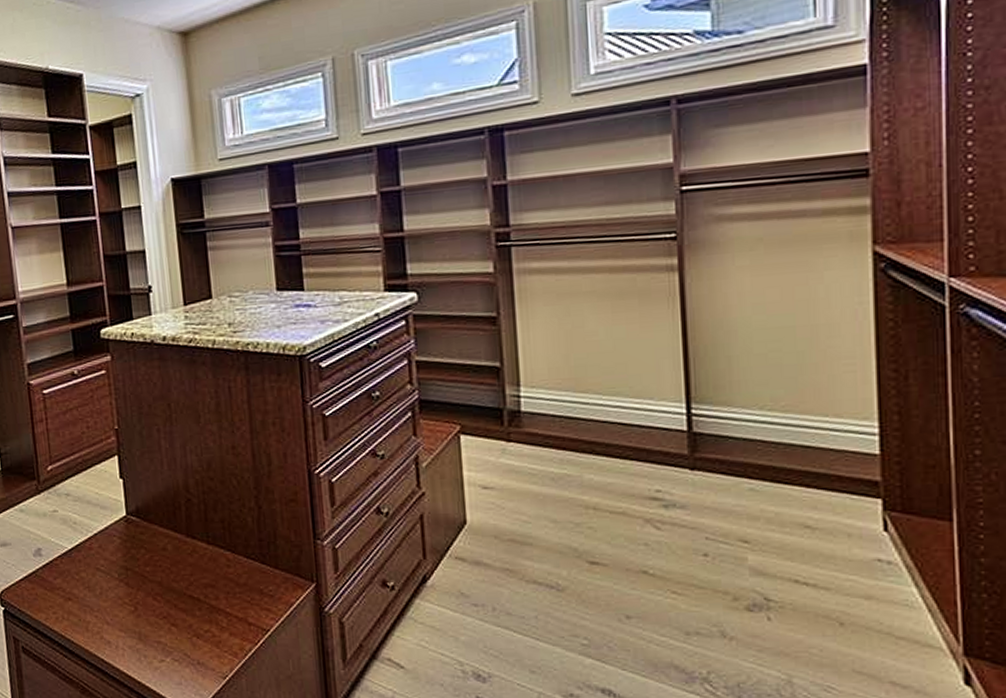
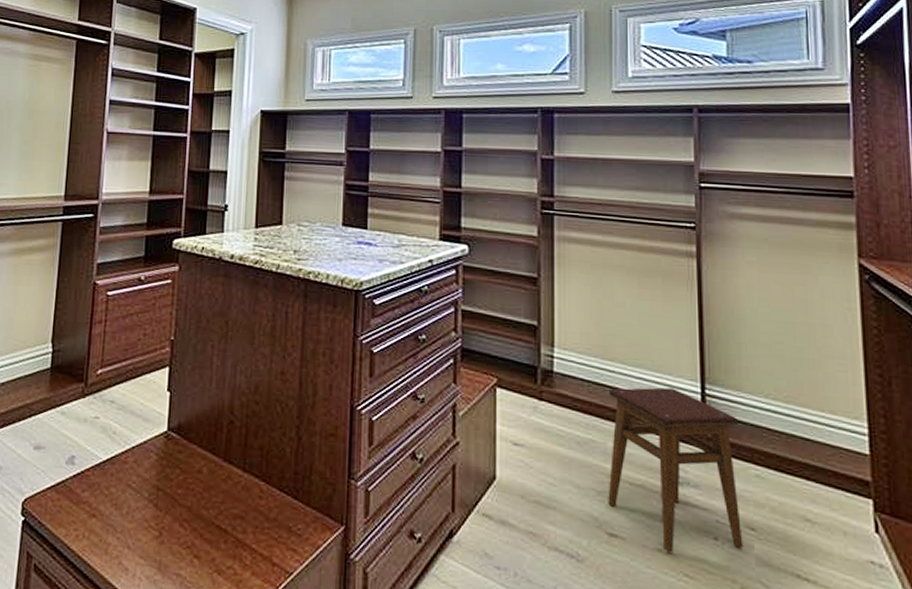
stool: none [582,412,736,573] -> present [608,387,744,553]

